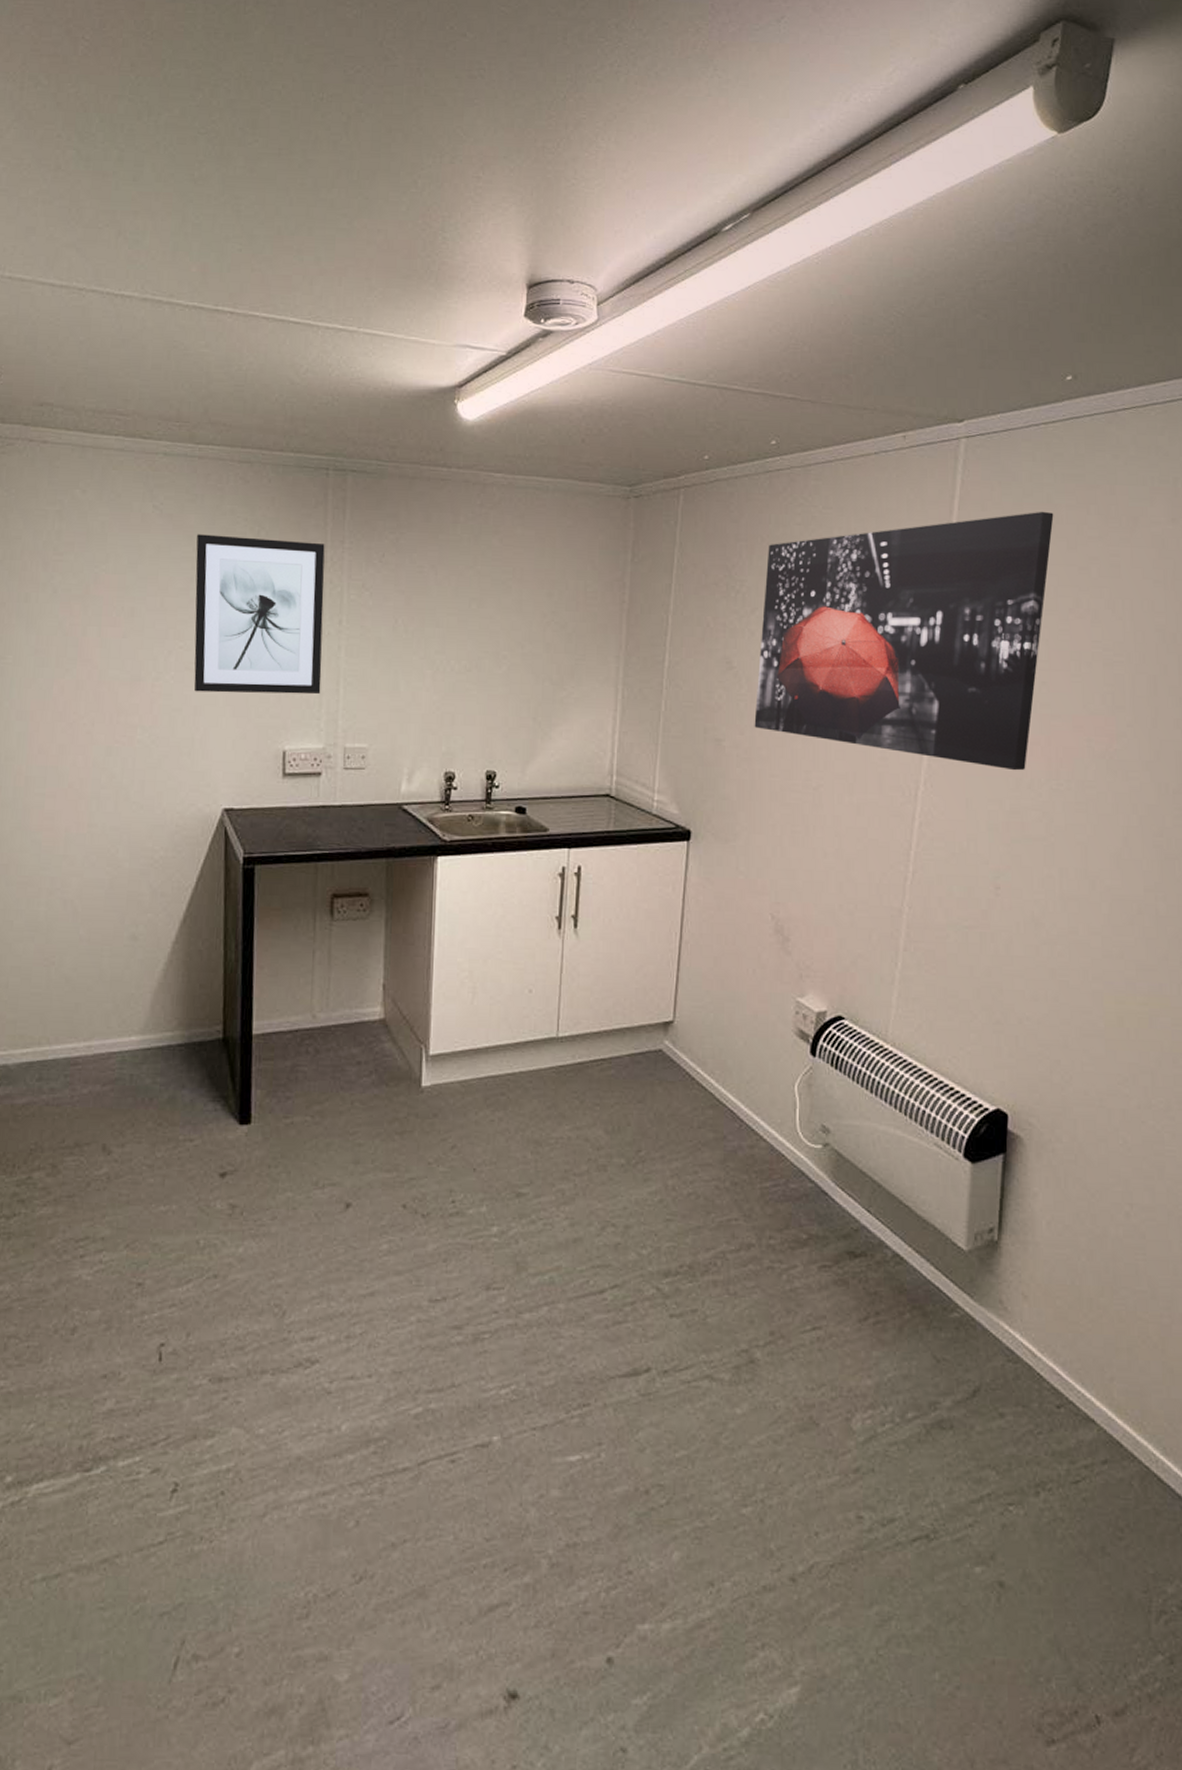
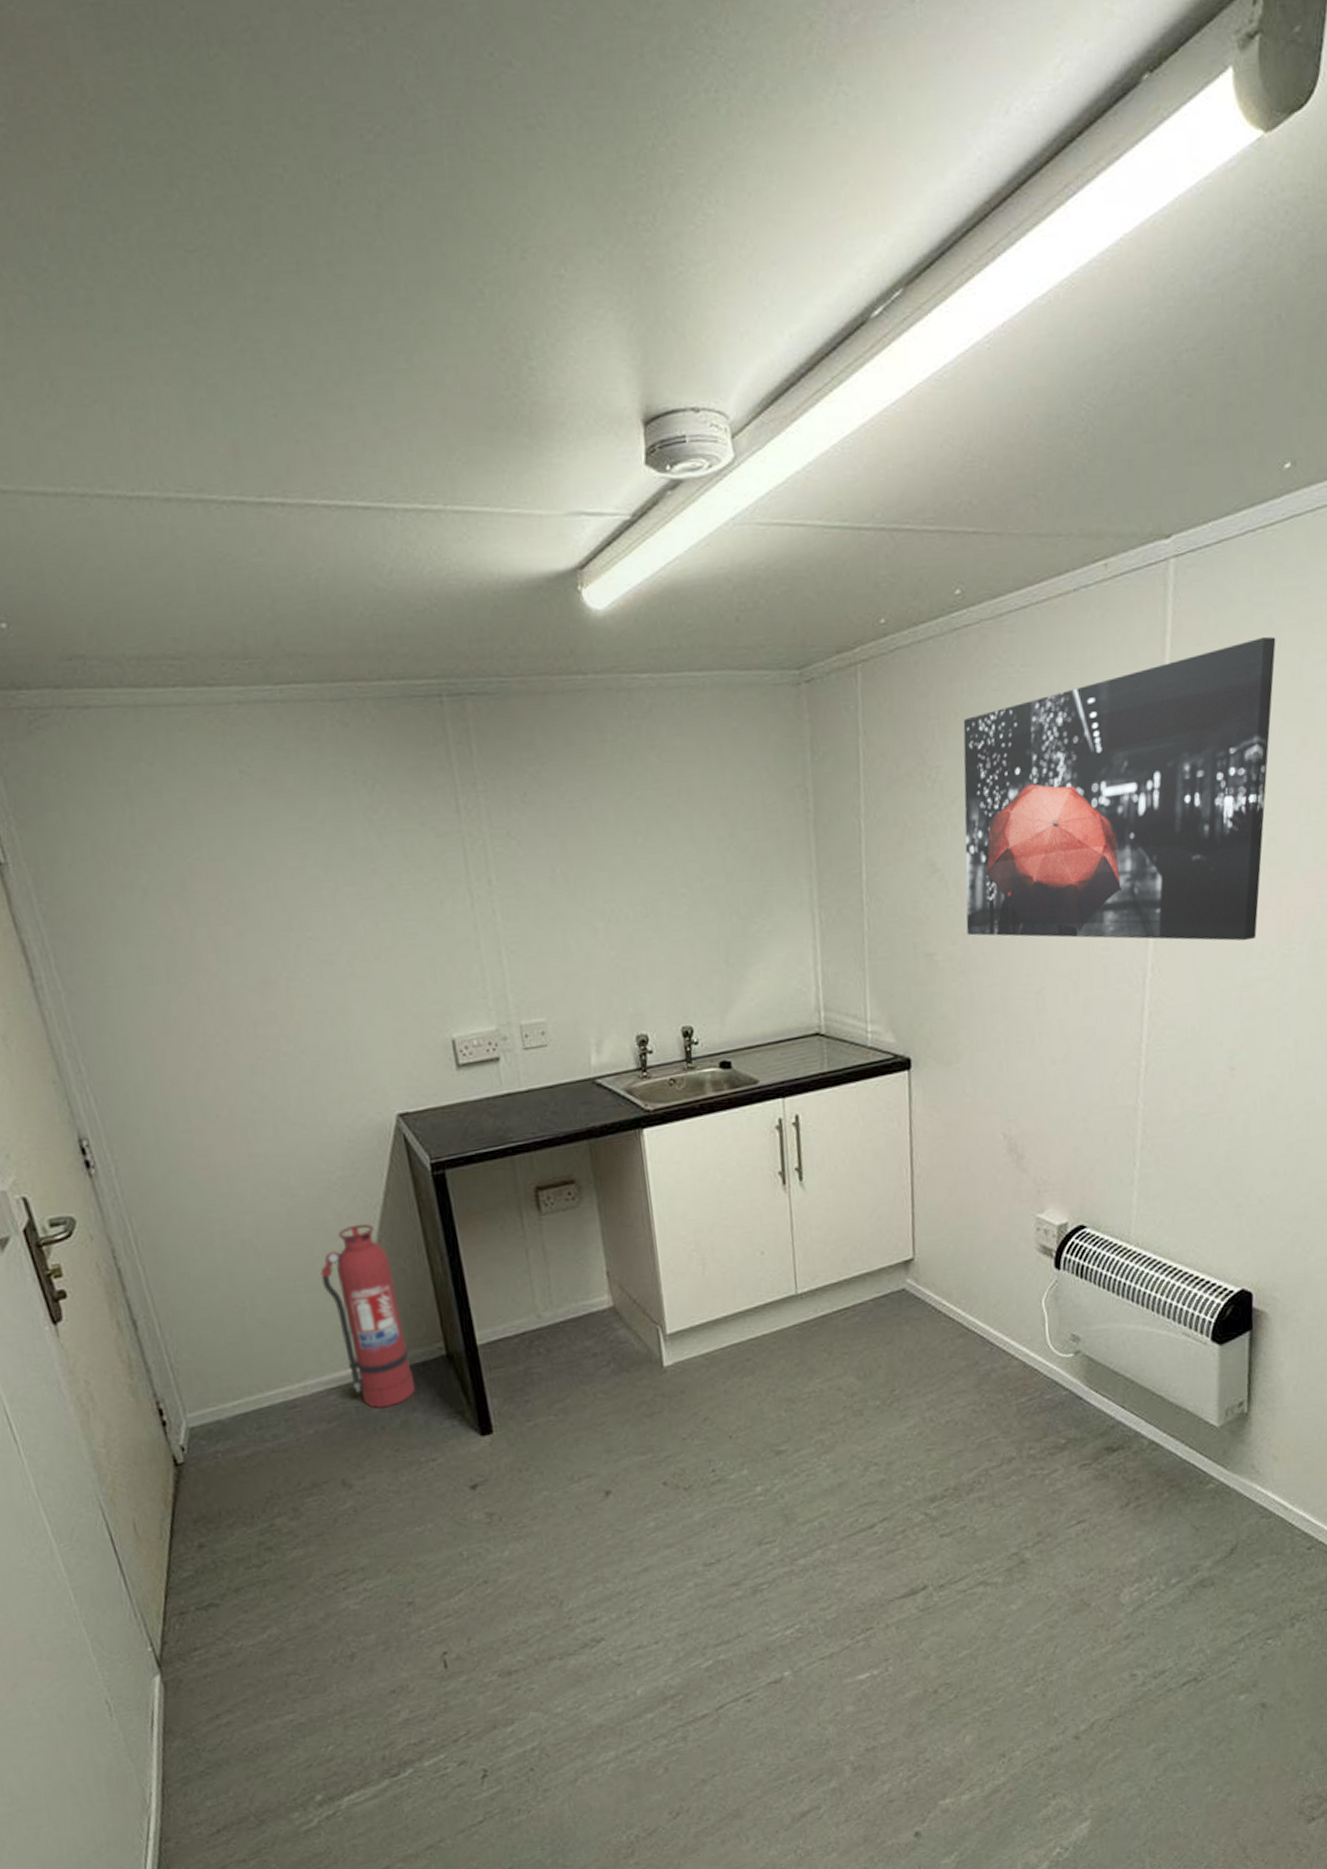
fire extinguisher: none [126,902,191,1080] -> present [320,1223,416,1408]
wall art: present [194,534,325,695] -> none [300,789,482,988]

